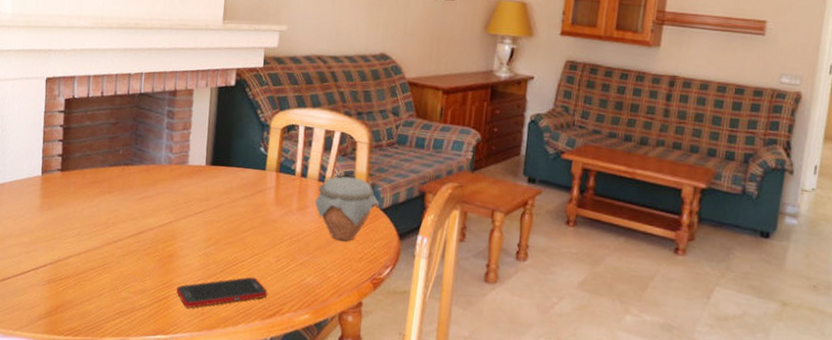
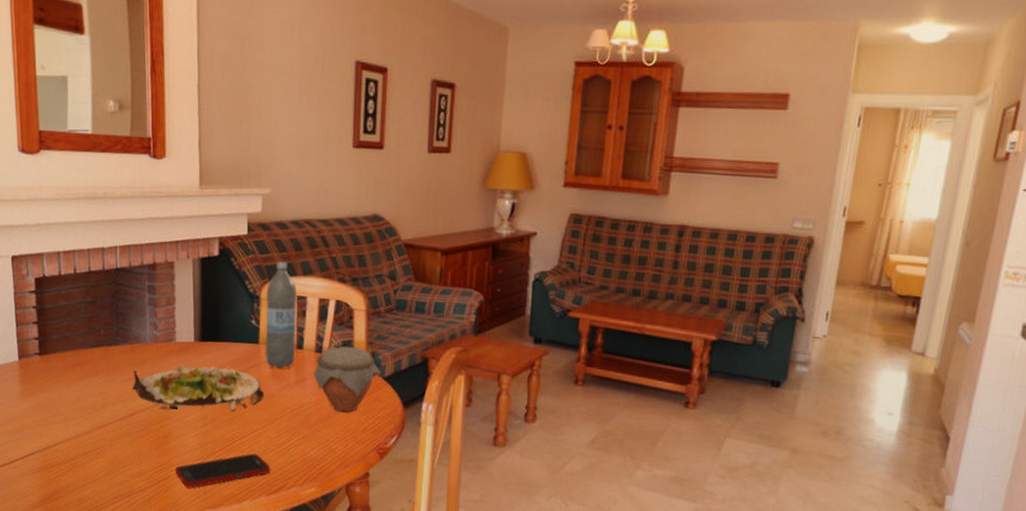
salad plate: none [144,187,267,234] -> present [133,365,263,411]
water bottle: none [270,94,305,196] -> present [265,262,298,369]

